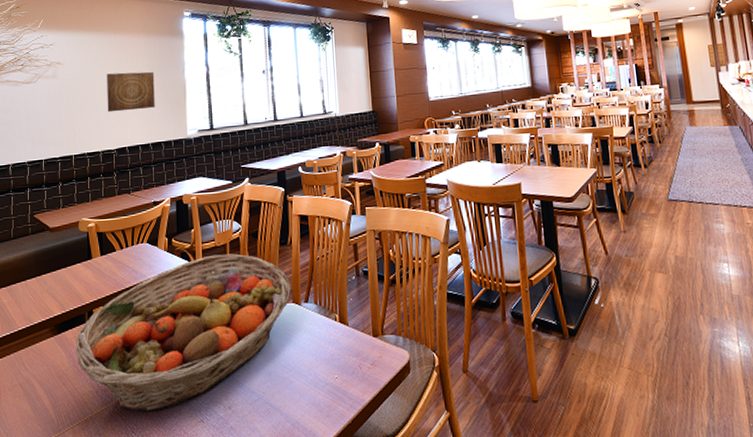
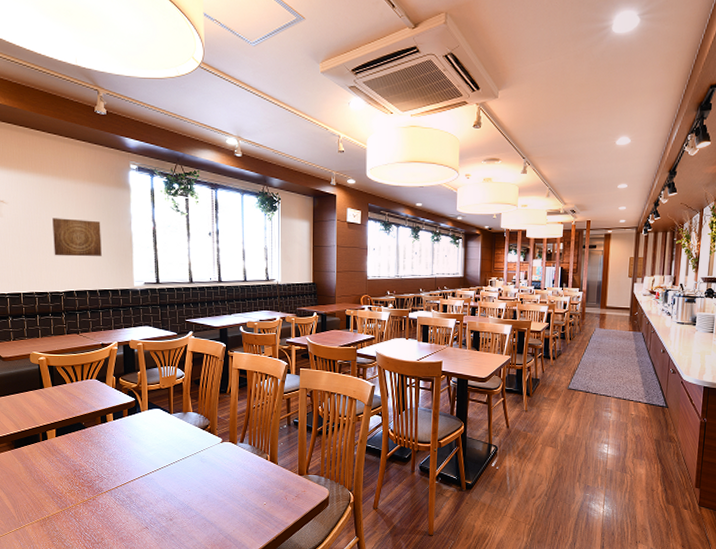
fruit basket: present [76,253,292,413] -> none [32,395,229,518]

